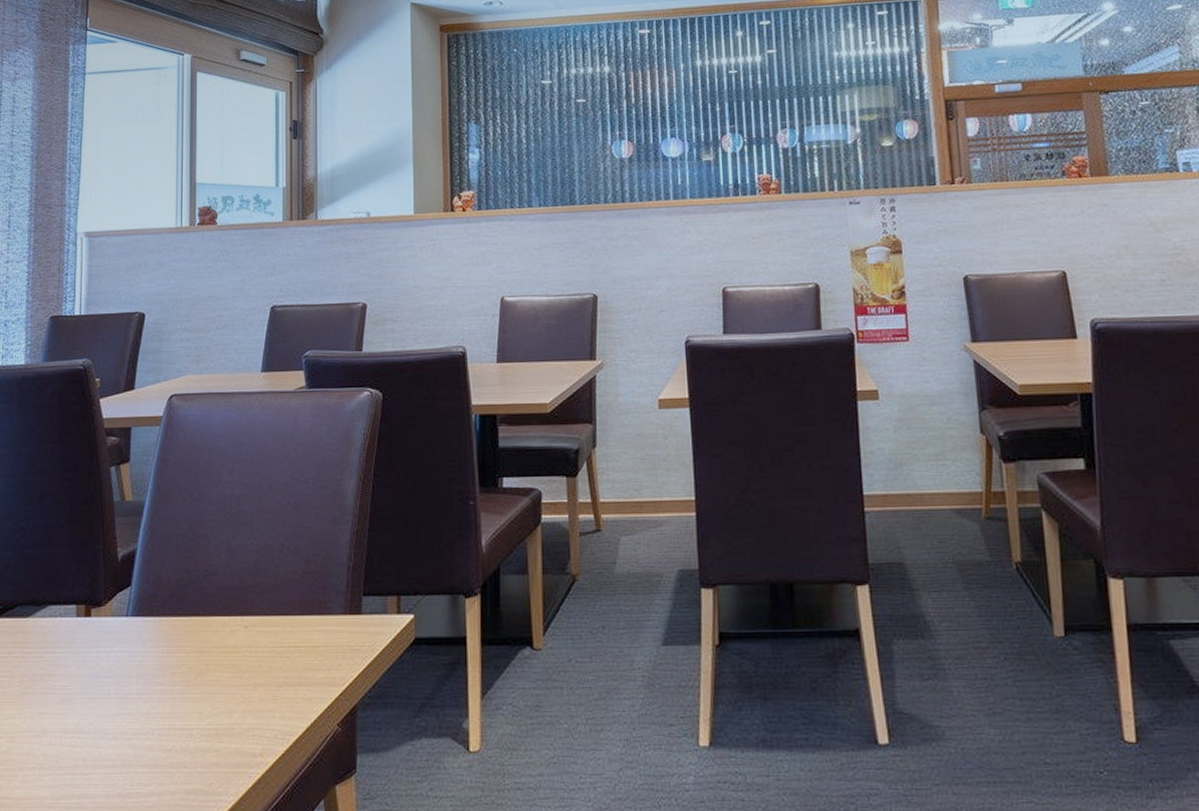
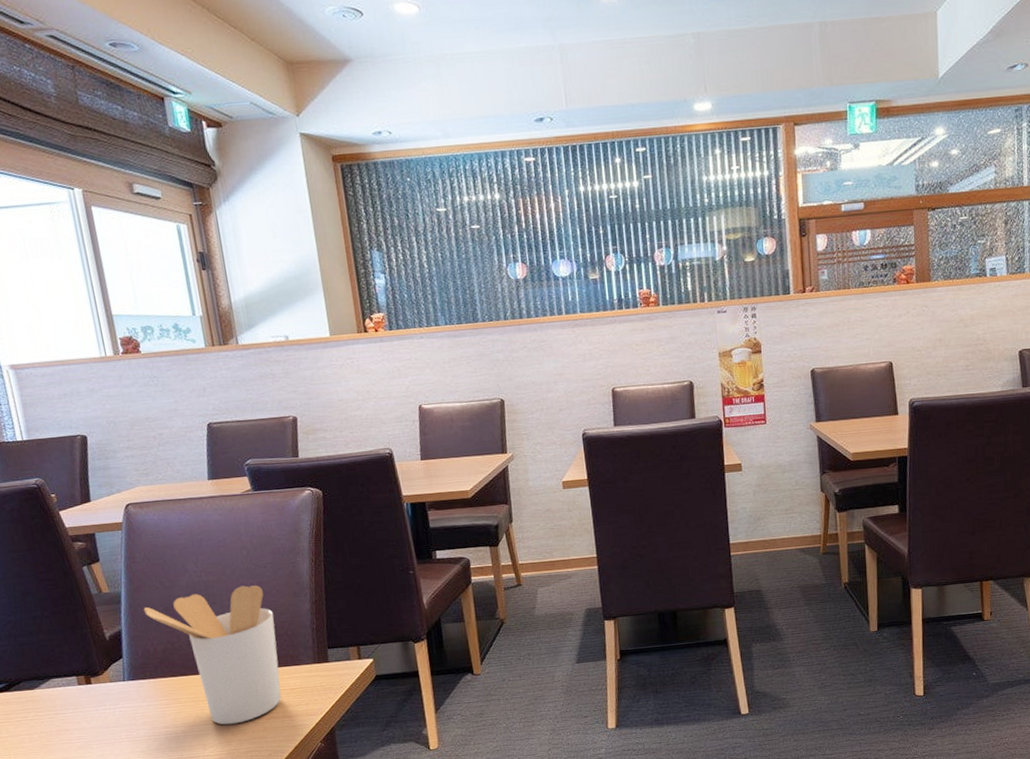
utensil holder: none [165,504,307,688] -> present [143,585,282,725]

